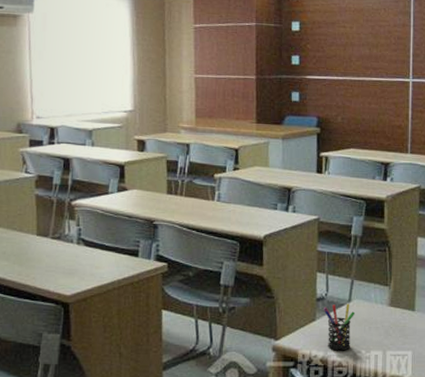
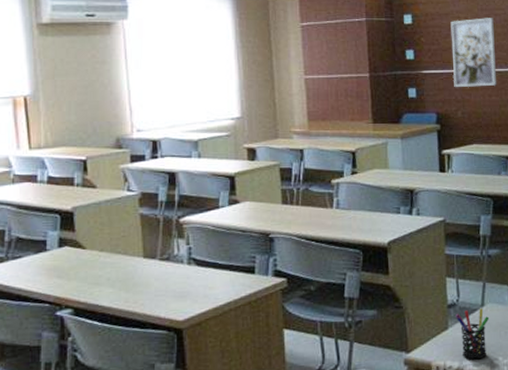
wall art: none [335,28,379,95] -> present [450,18,497,88]

